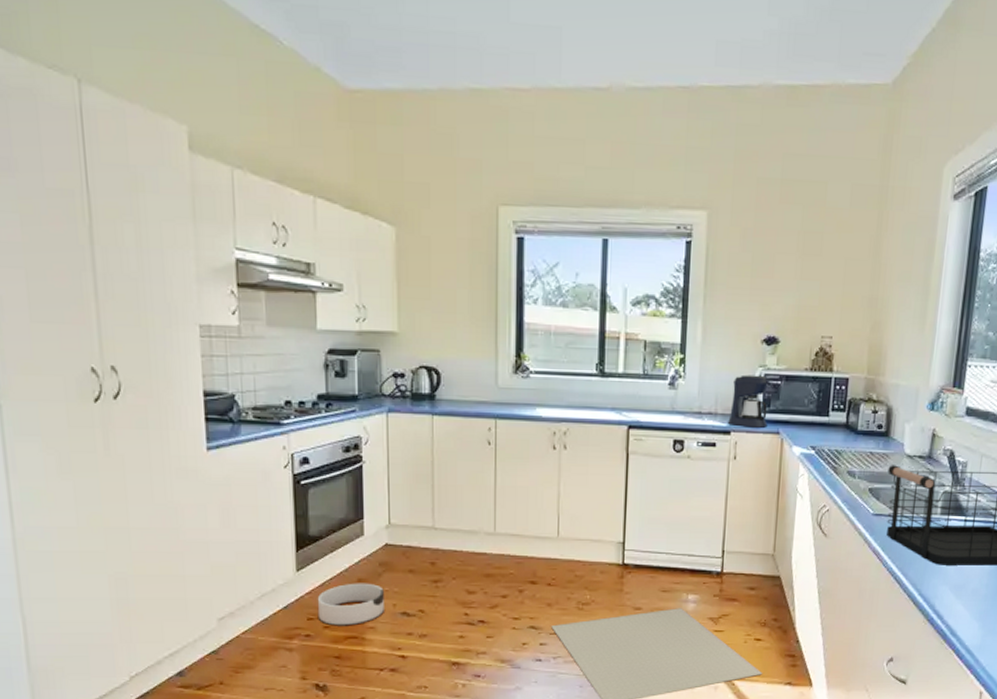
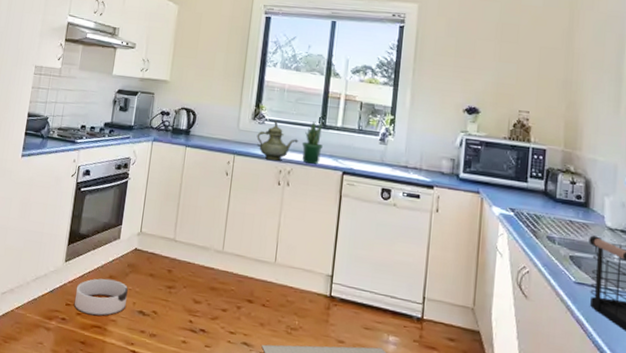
teapot: none [521,372,573,420] -> present [257,120,298,161]
planter: none [577,369,603,420] -> present [301,121,323,164]
coffee maker: present [728,374,768,429] -> none [431,137,468,187]

